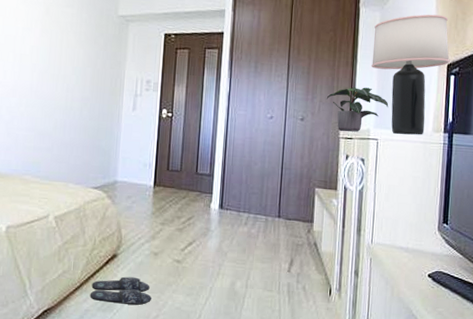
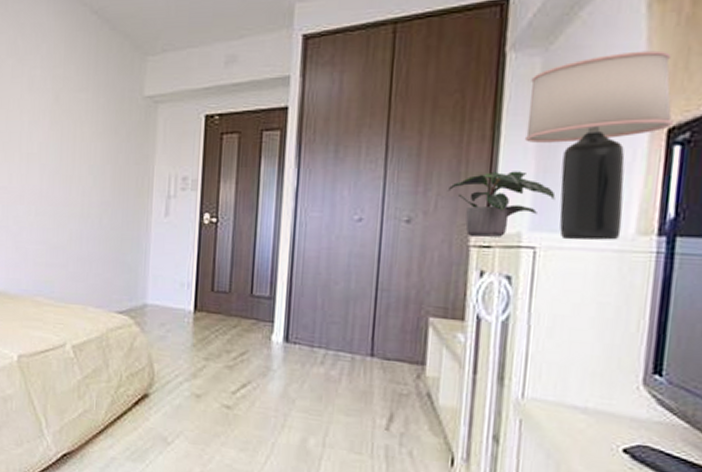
slippers: present [90,276,151,305] -> none [116,421,193,458]

